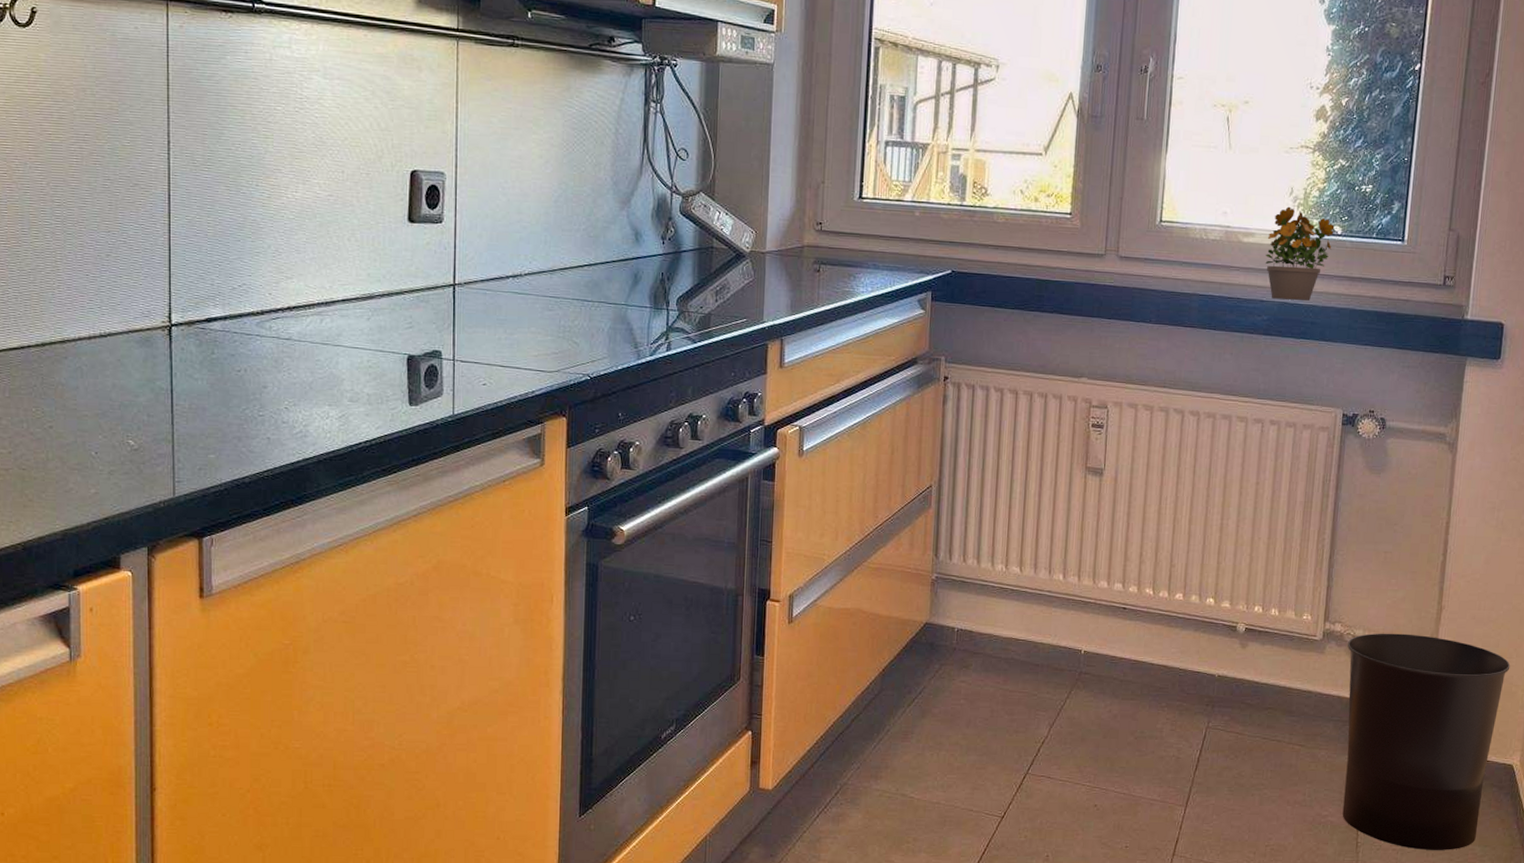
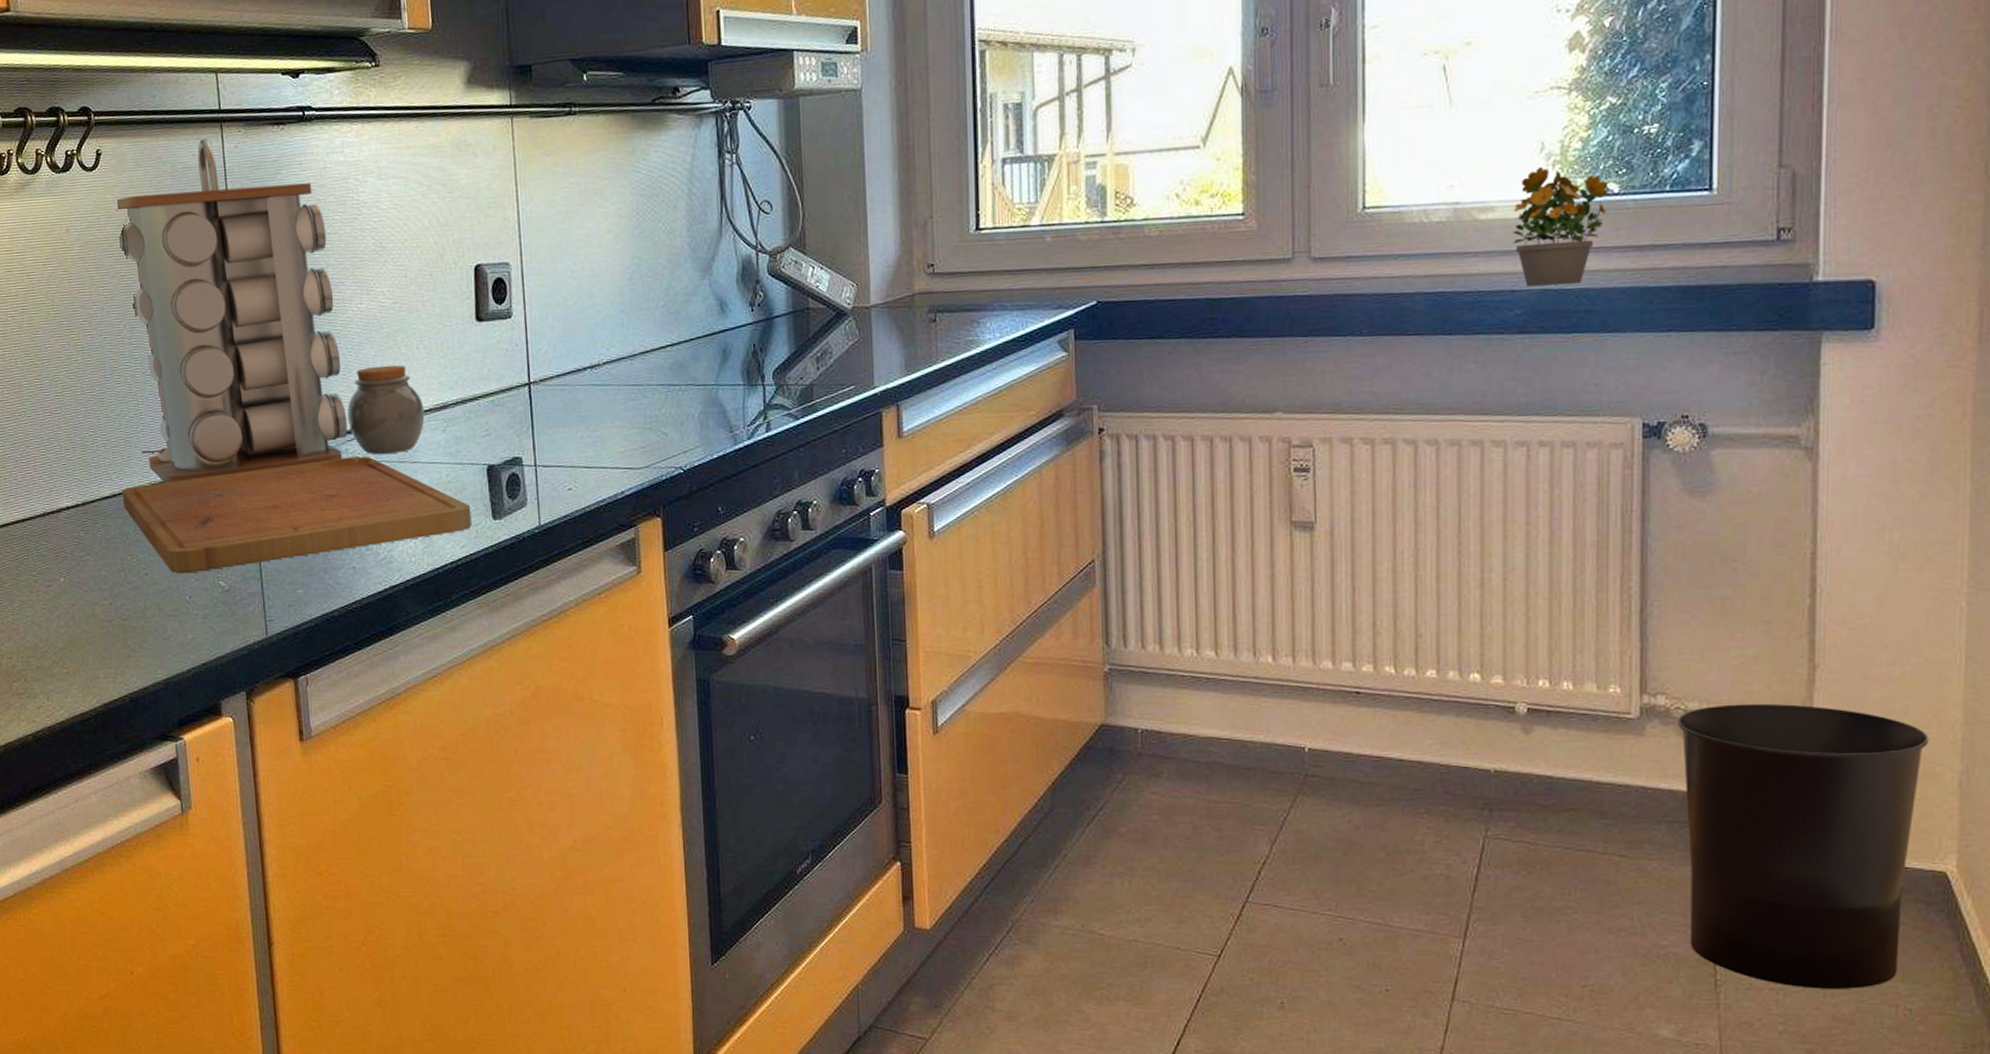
cutting board: none [30,334,388,430] -> present [121,456,472,574]
spice rack: none [47,13,273,341] -> present [115,138,348,483]
jar: none [273,252,351,335] -> present [346,364,425,454]

